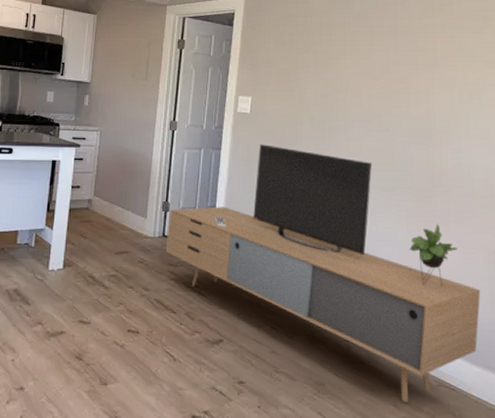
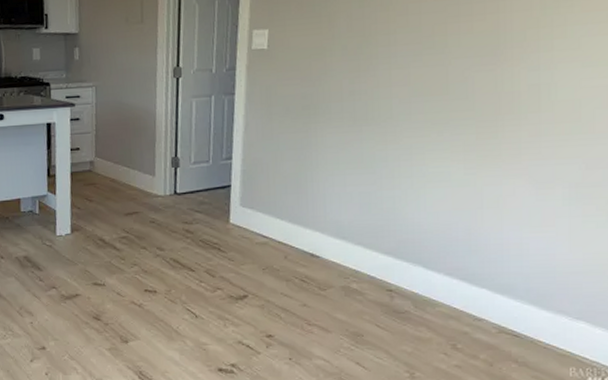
media console: present [165,144,481,402] -> none [178,83,557,350]

